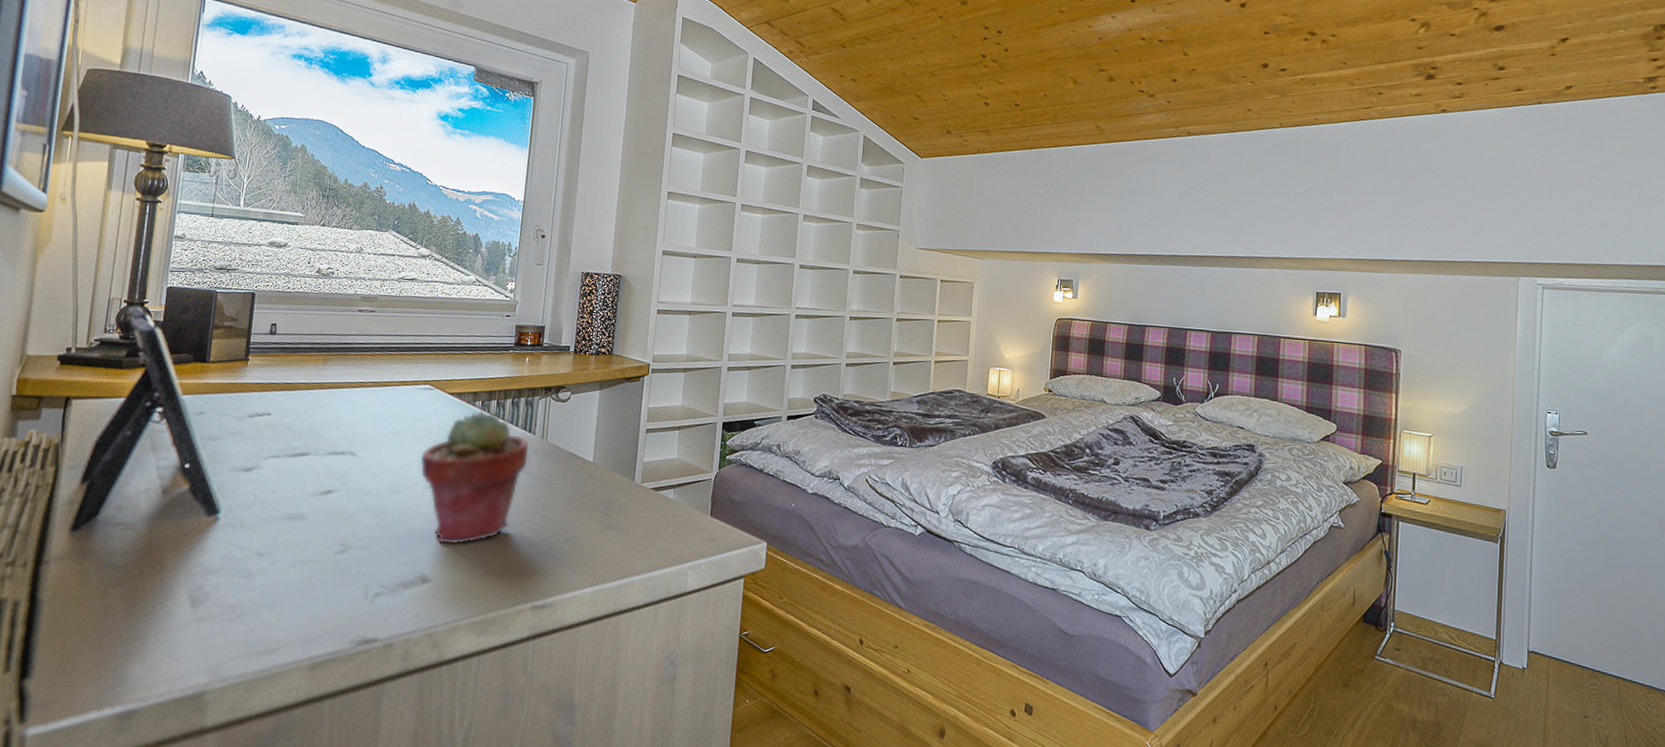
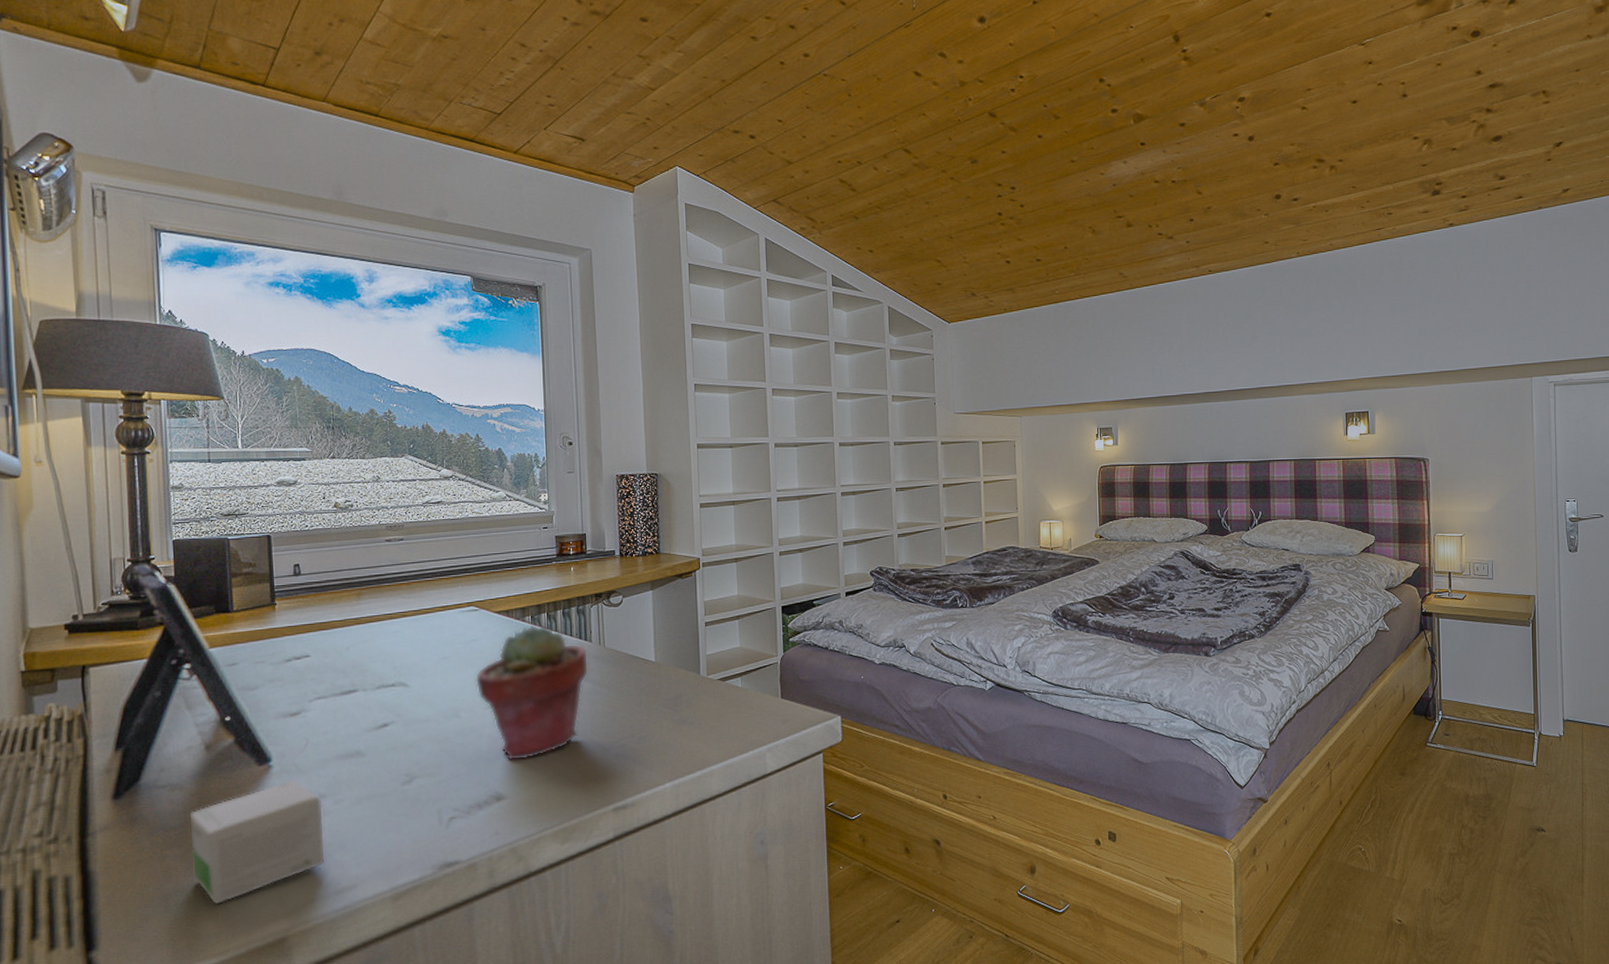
small box: none [129,534,259,650] -> present [189,779,325,905]

